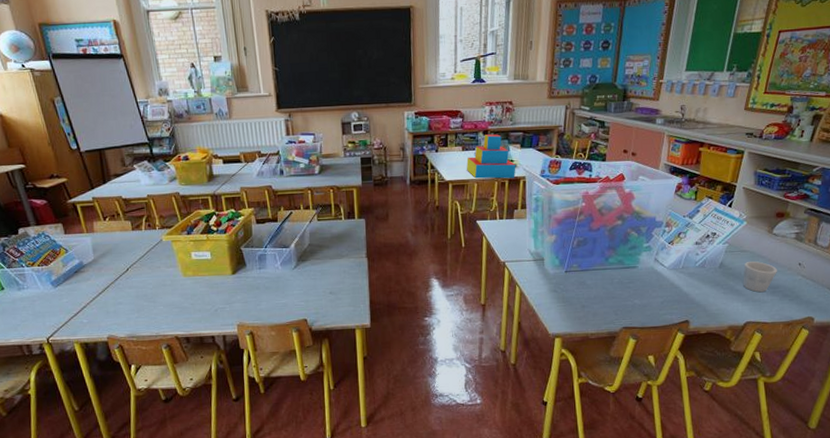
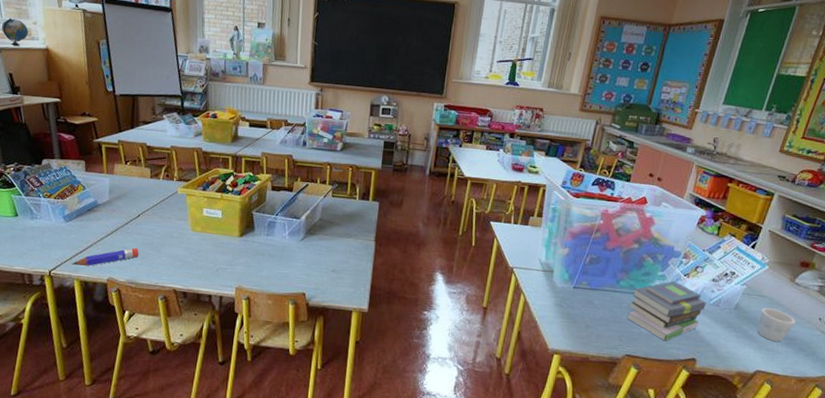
pencil: none [69,301,135,328] -> present [72,247,139,266]
toy blocks: present [466,134,516,179] -> none [488,137,538,185]
books: none [620,249,692,309] -> present [627,280,706,342]

